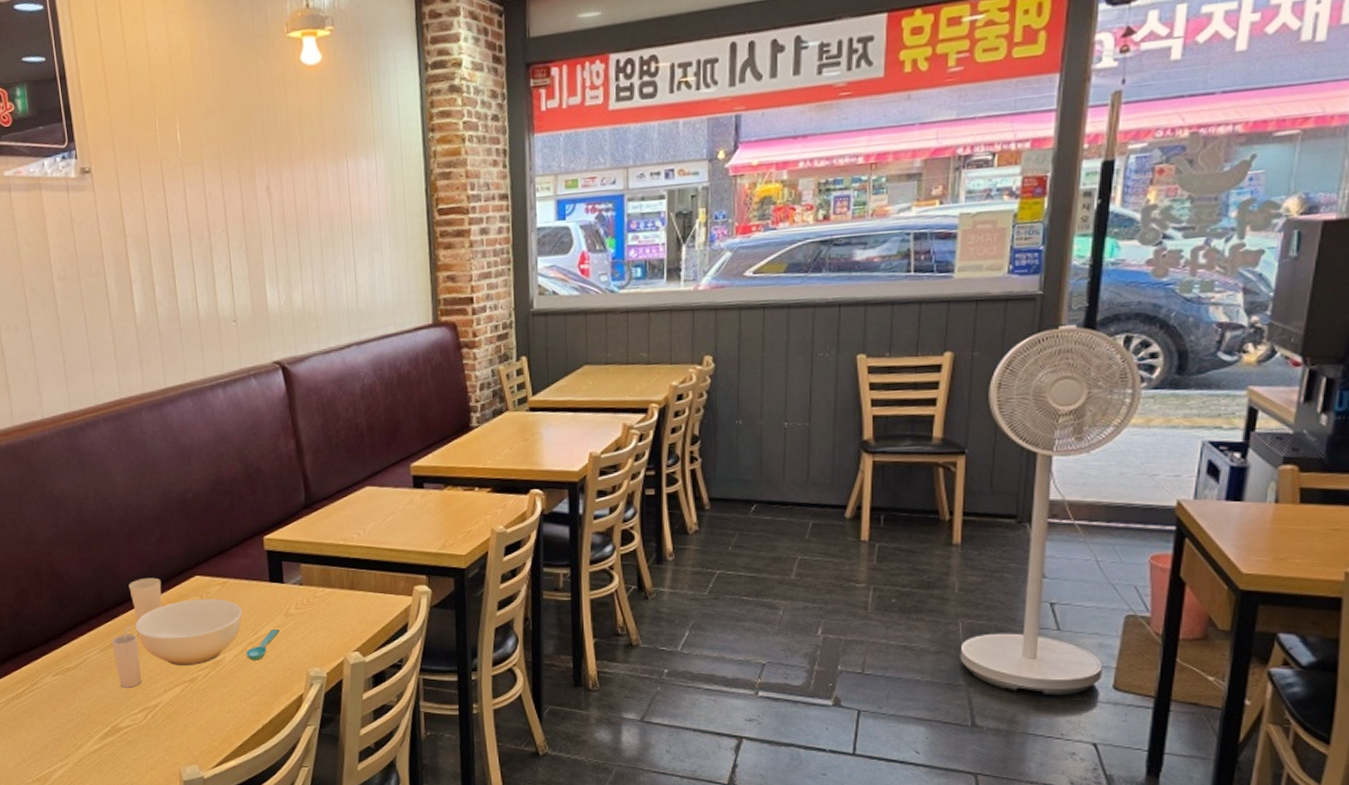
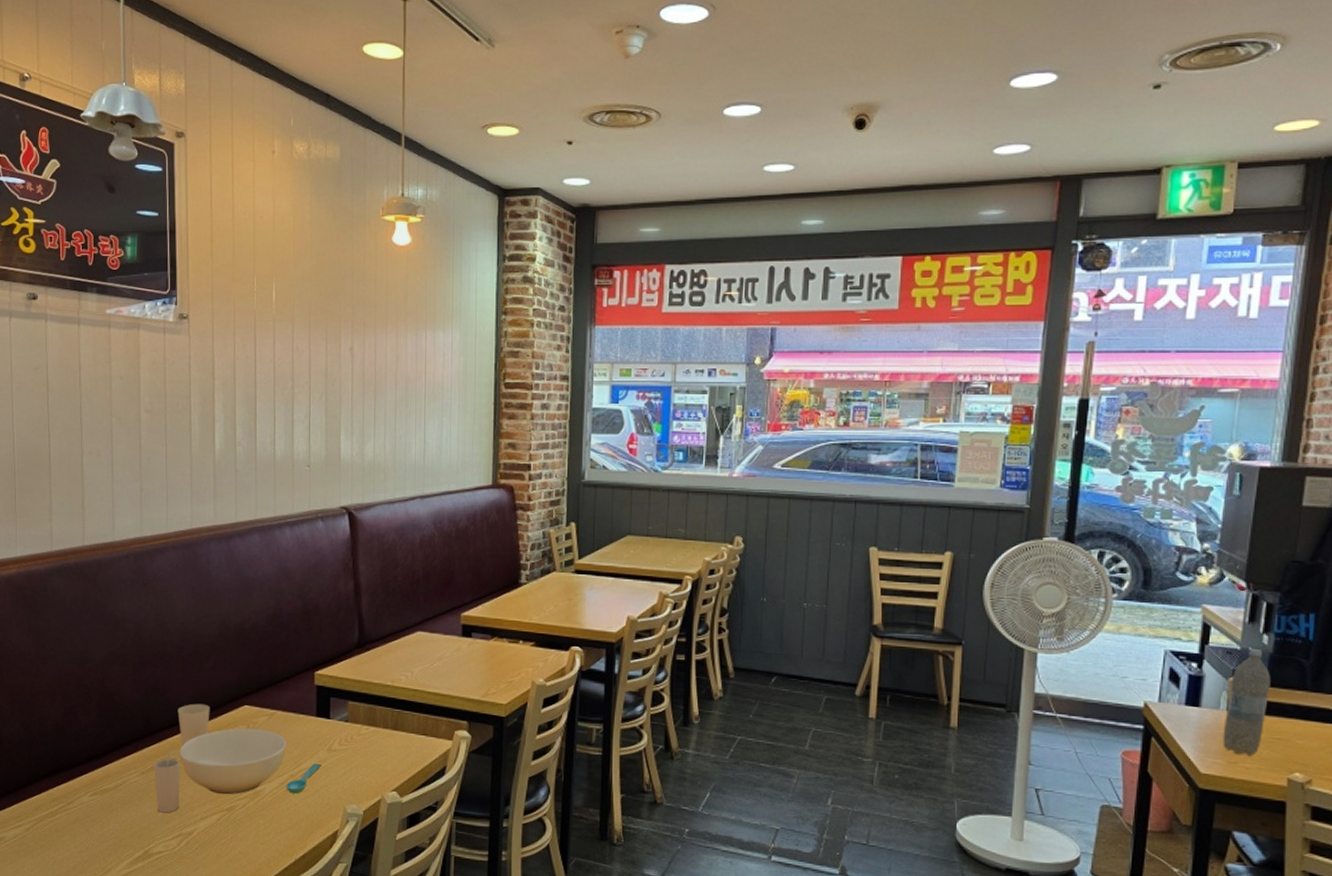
water bottle: none [1269,430,1329,551] -> present [1223,648,1271,756]

